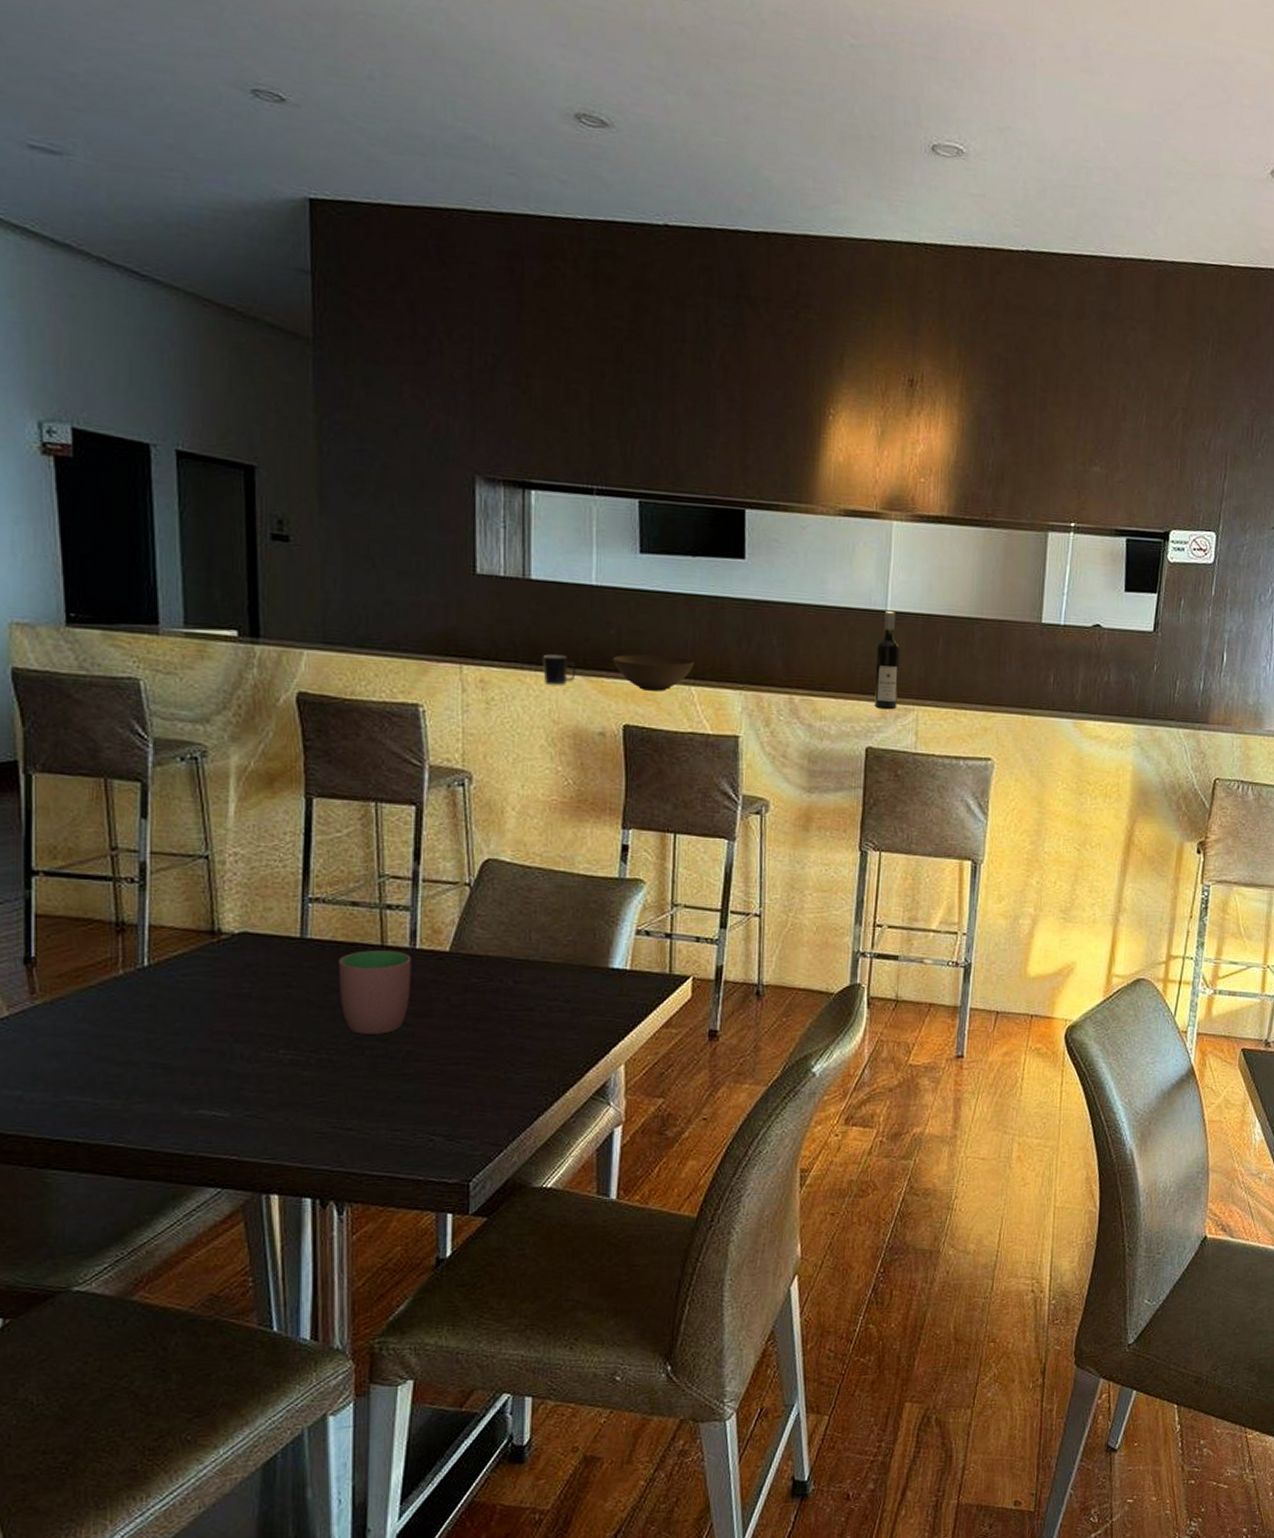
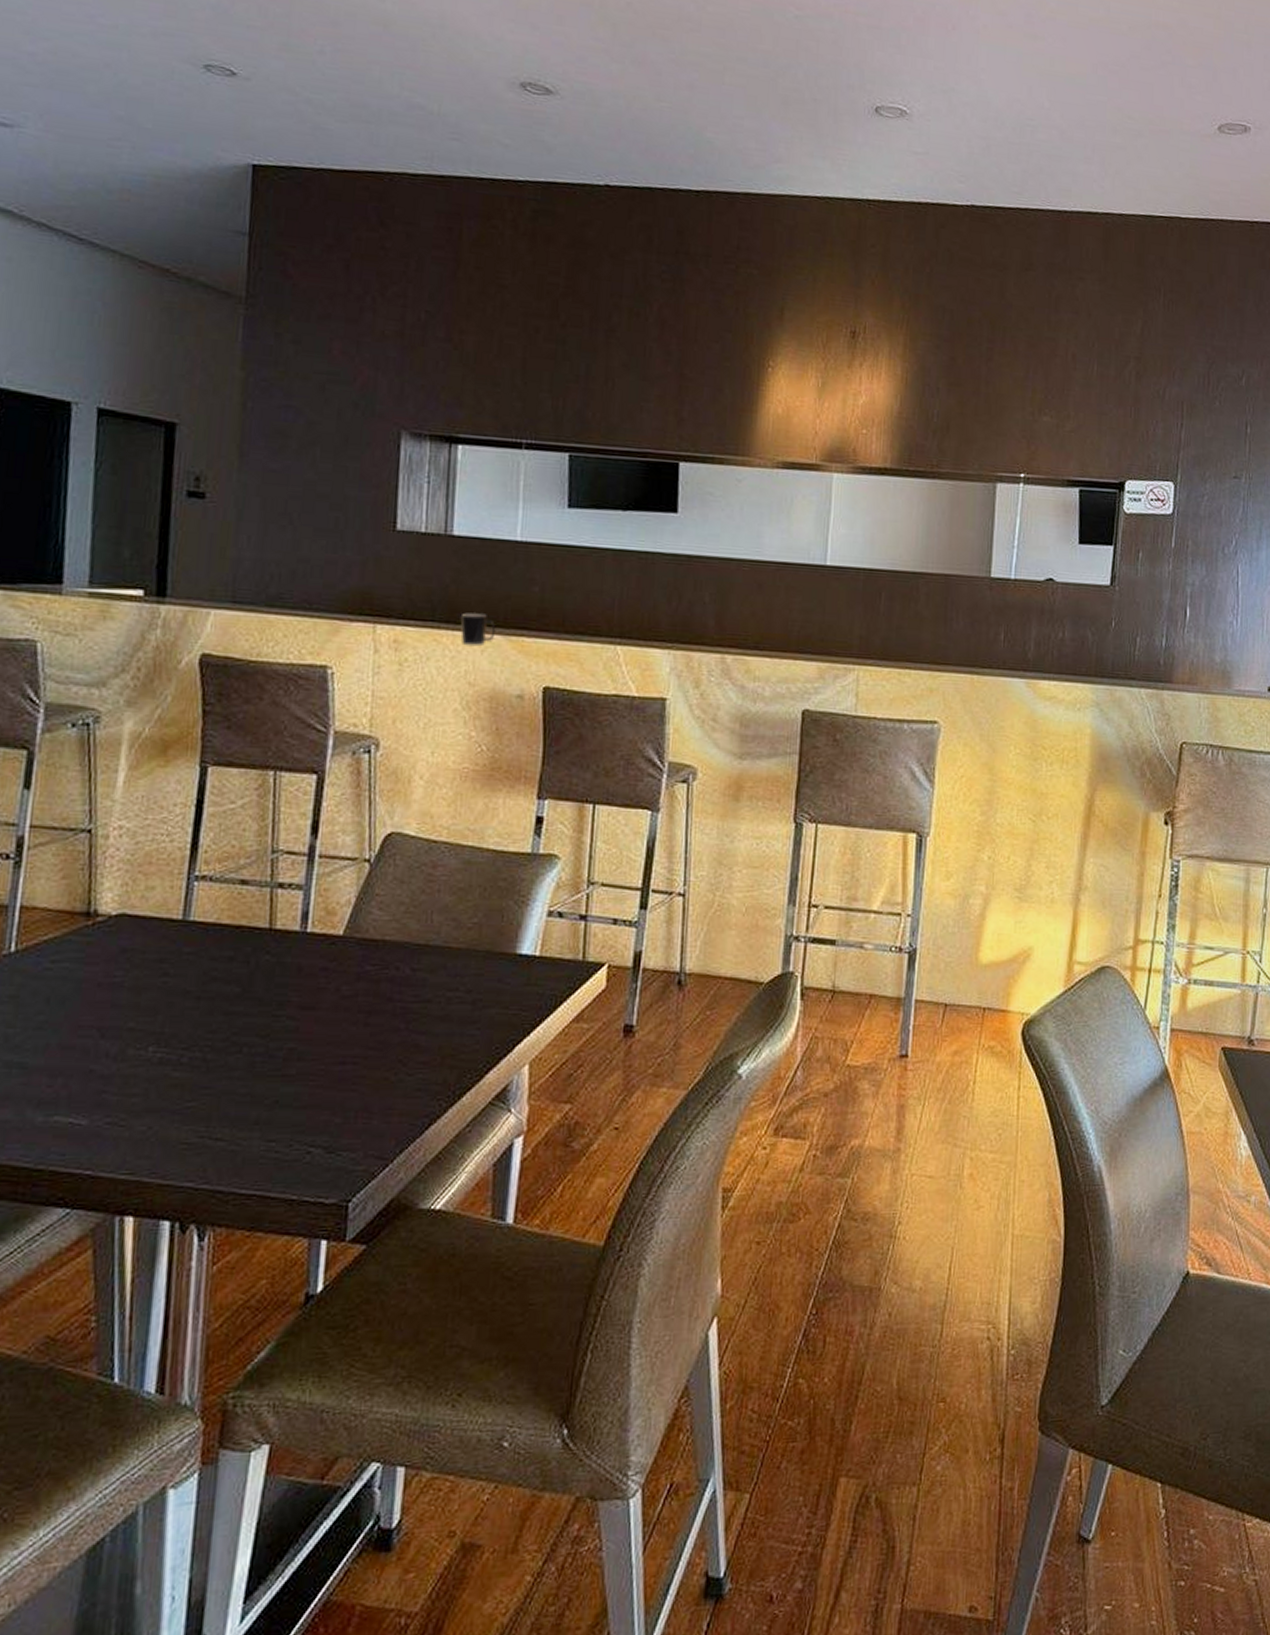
cup: present [338,950,411,1034] -> none [219,934,301,1029]
bowl: present [612,654,694,693] -> none [535,612,621,652]
bottle: present [874,611,899,710] -> none [812,566,839,670]

